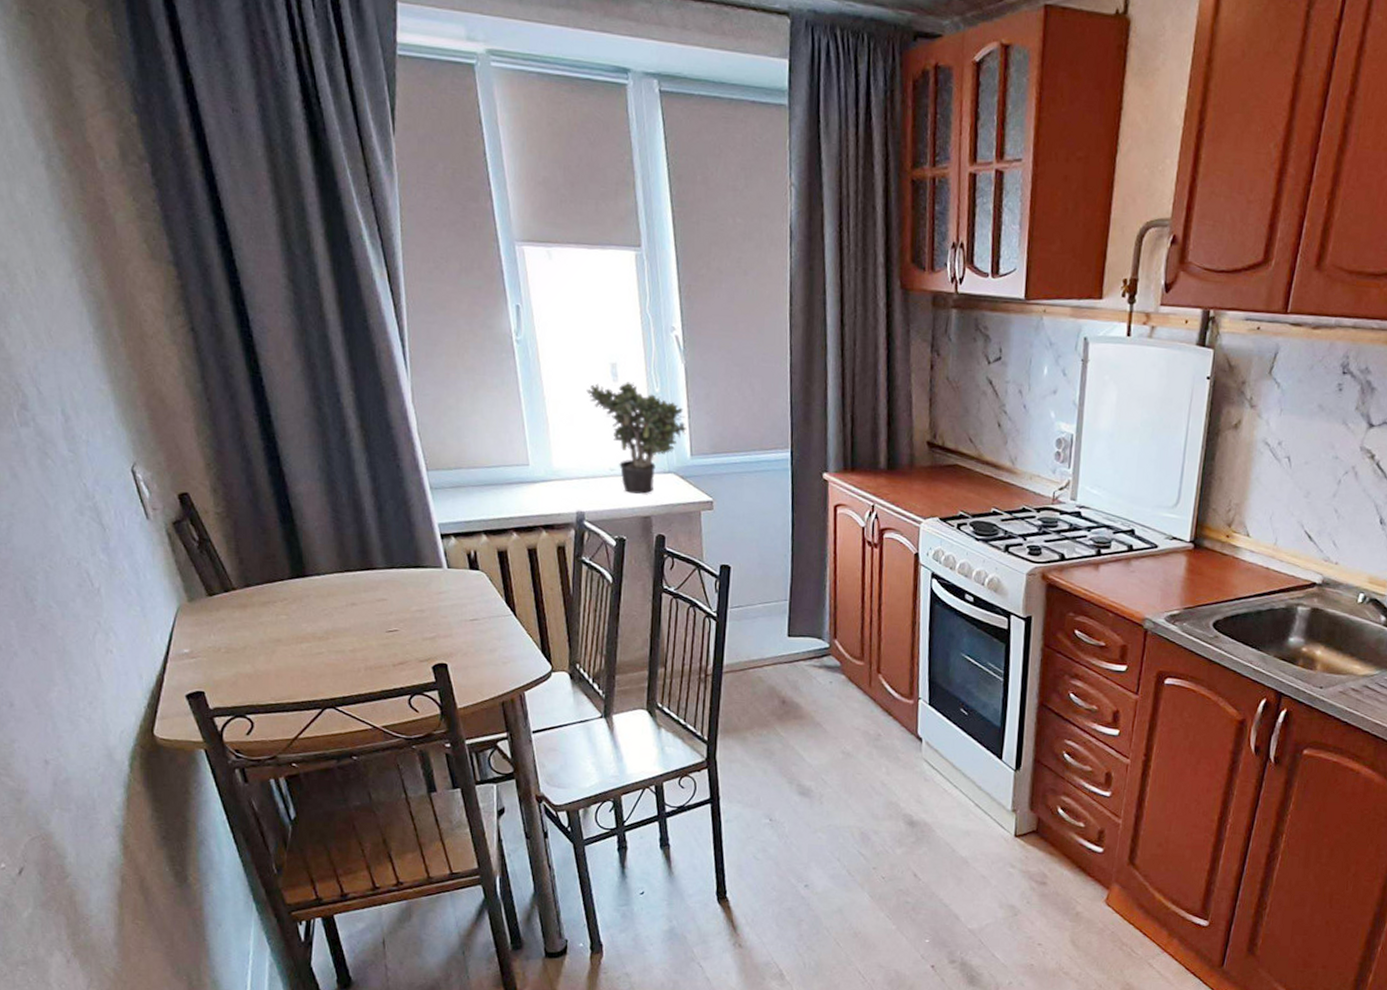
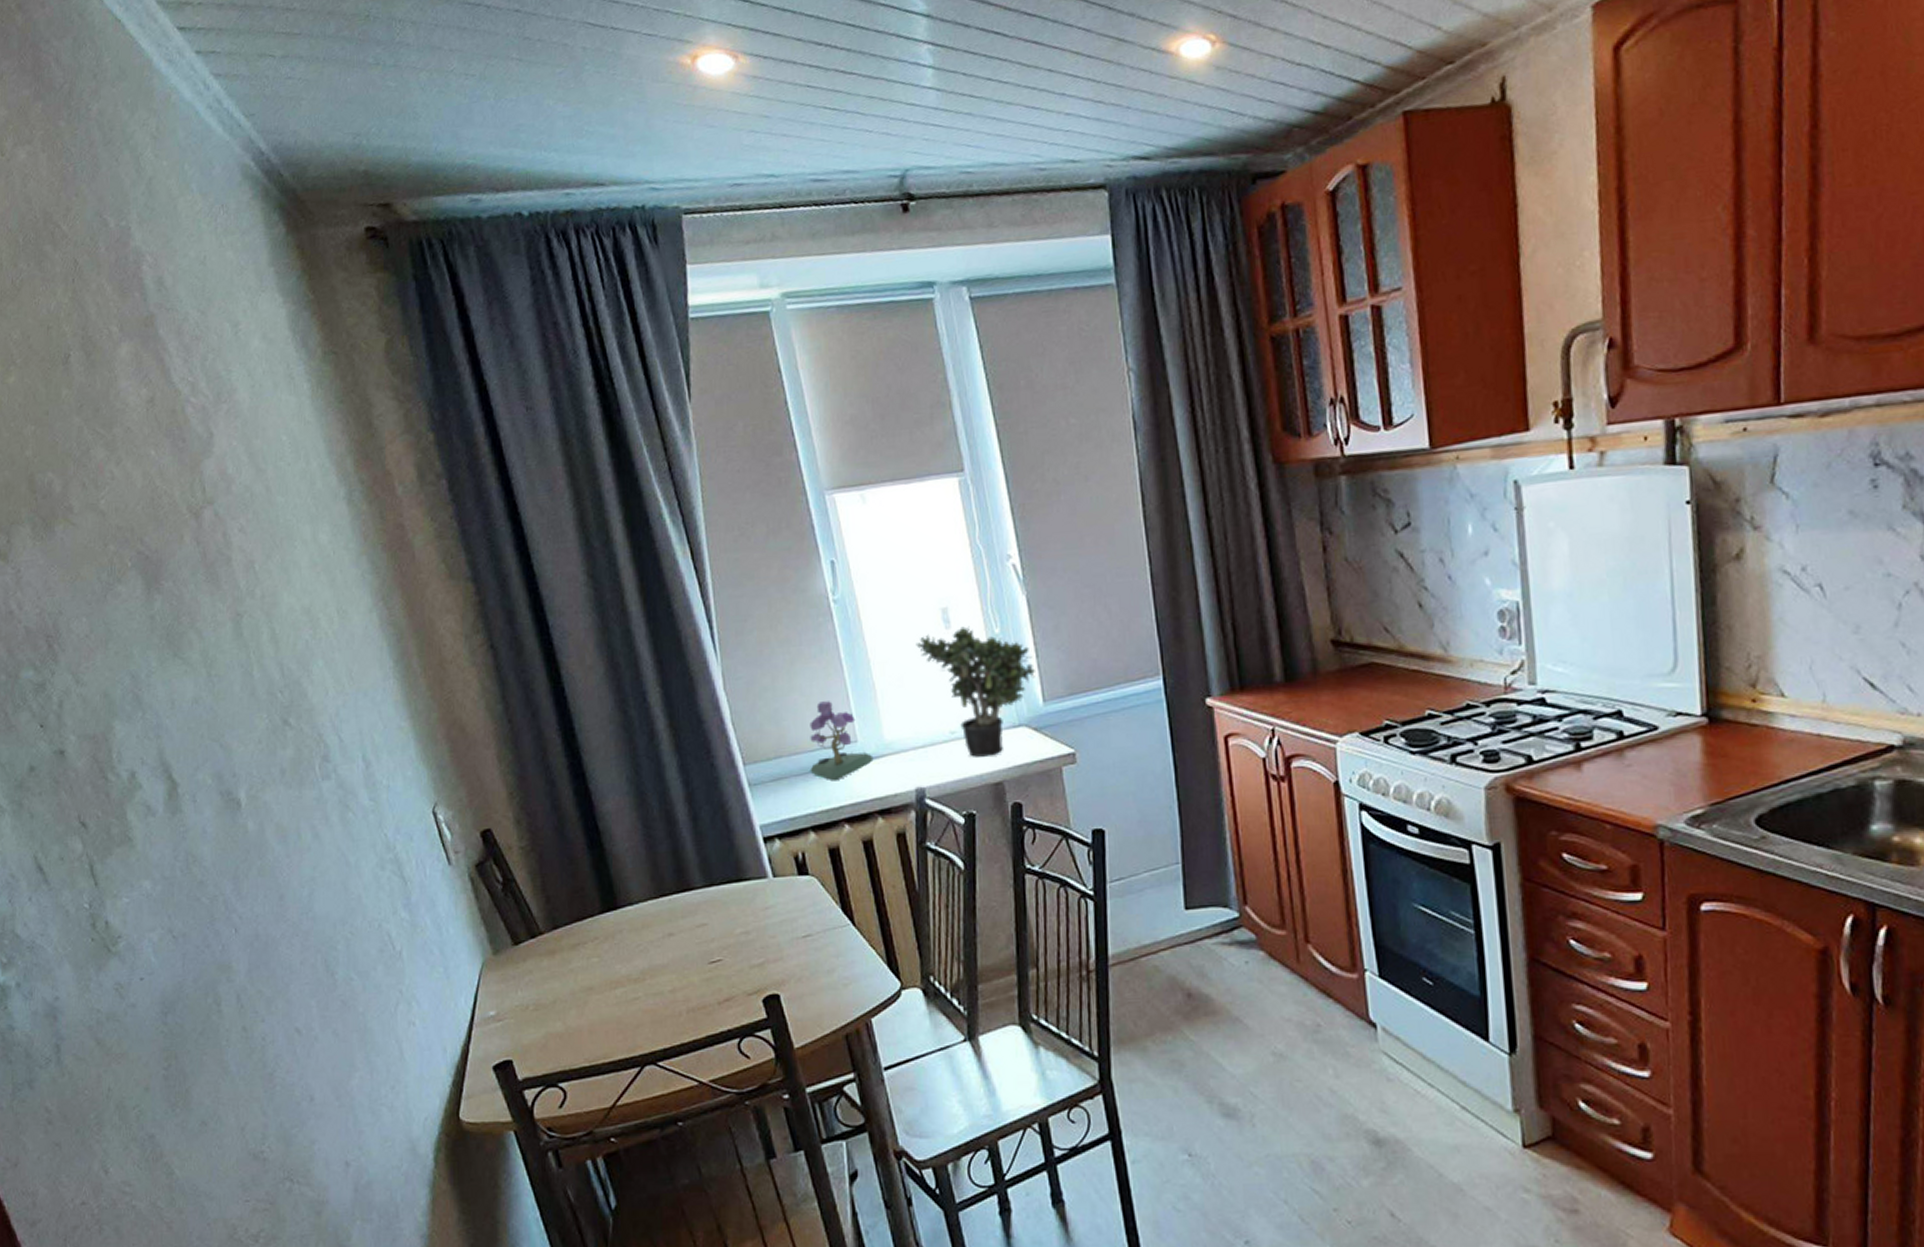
flowering plant: none [485,426,542,496] -> present [810,701,874,781]

